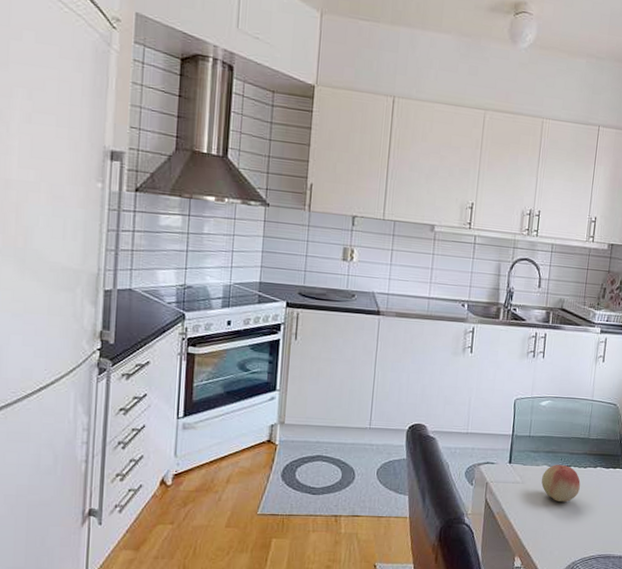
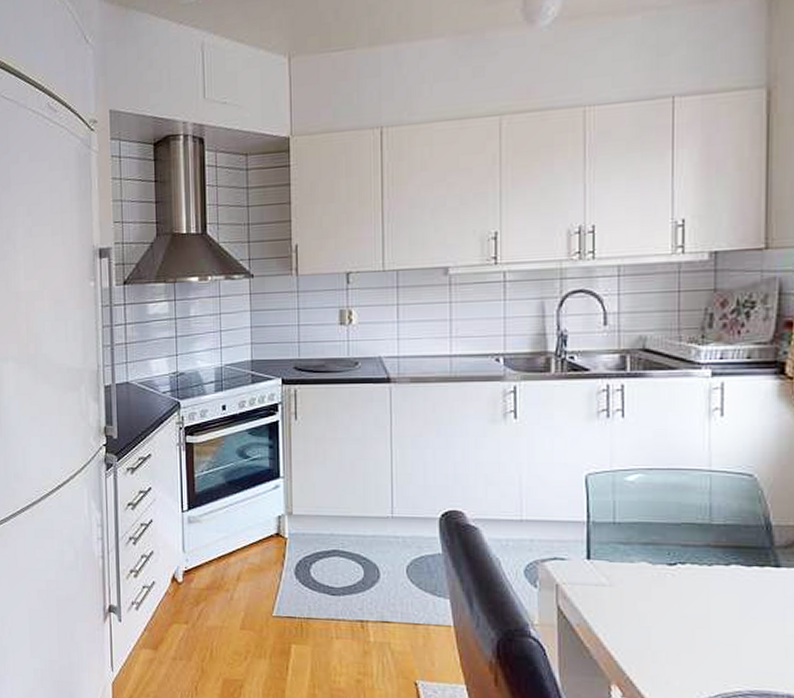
fruit: present [541,465,581,502] -> none [639,561,705,613]

